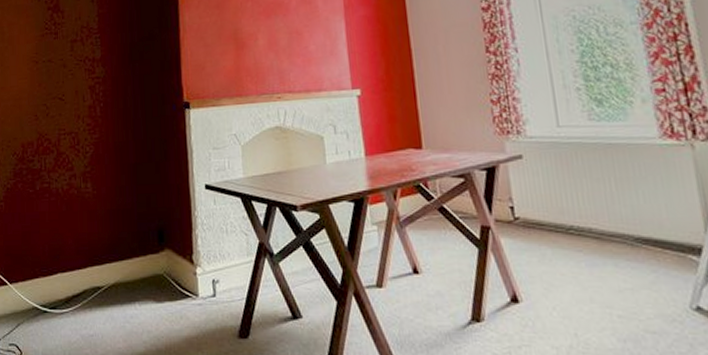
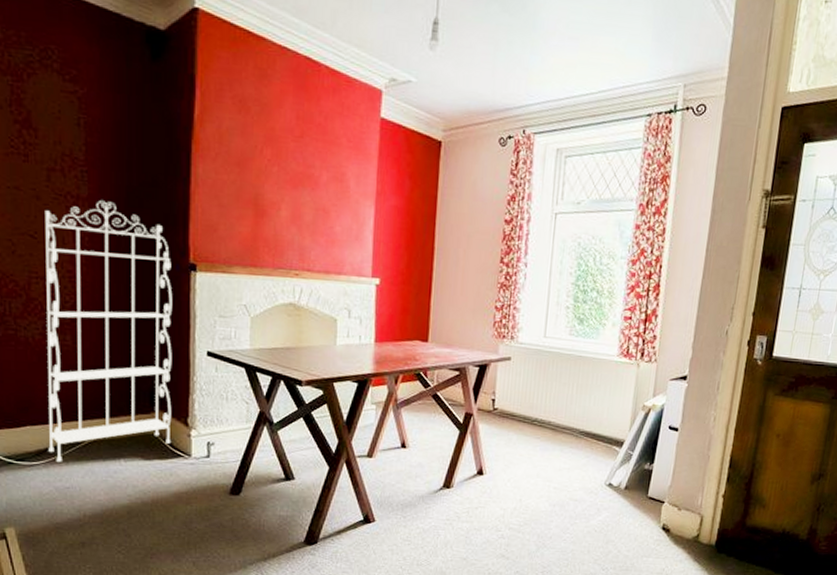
bookshelf: none [70,58,180,309] -> present [45,200,173,462]

